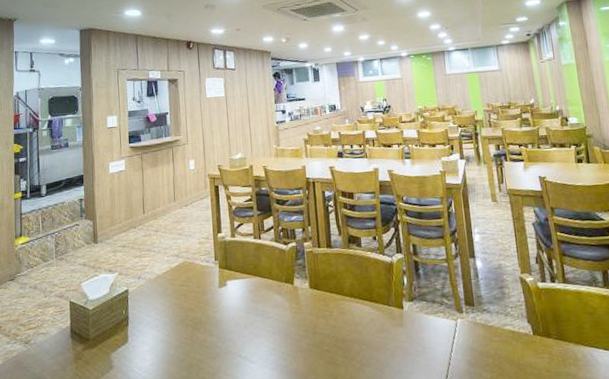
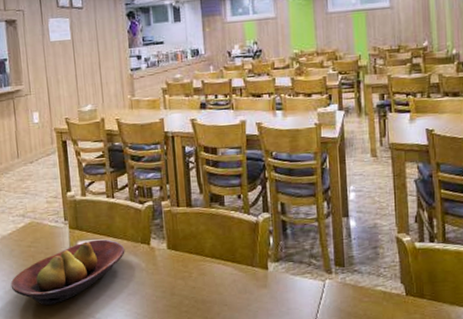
fruit bowl: none [163,278,271,344] -> present [10,239,125,305]

